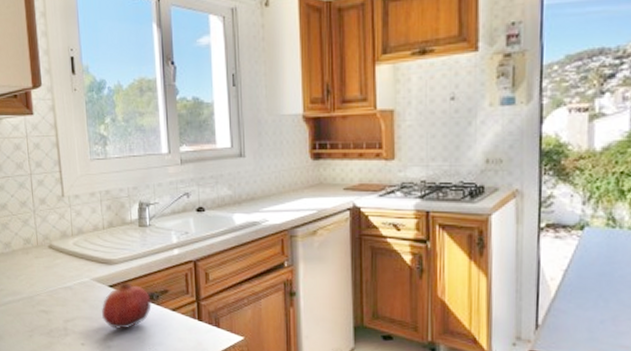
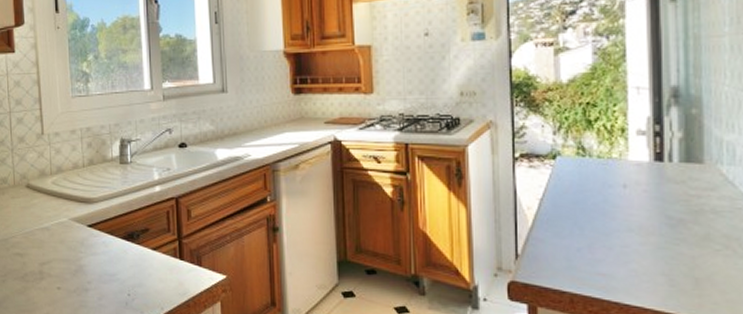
fruit: present [101,282,152,329] -> none [79,221,132,271]

